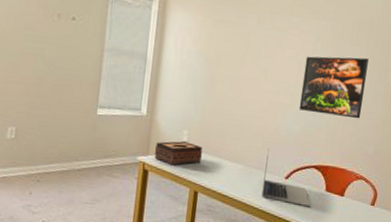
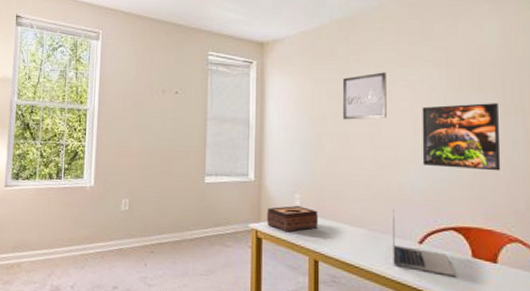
wall art: none [236,19,281,64] -> present [343,72,387,120]

